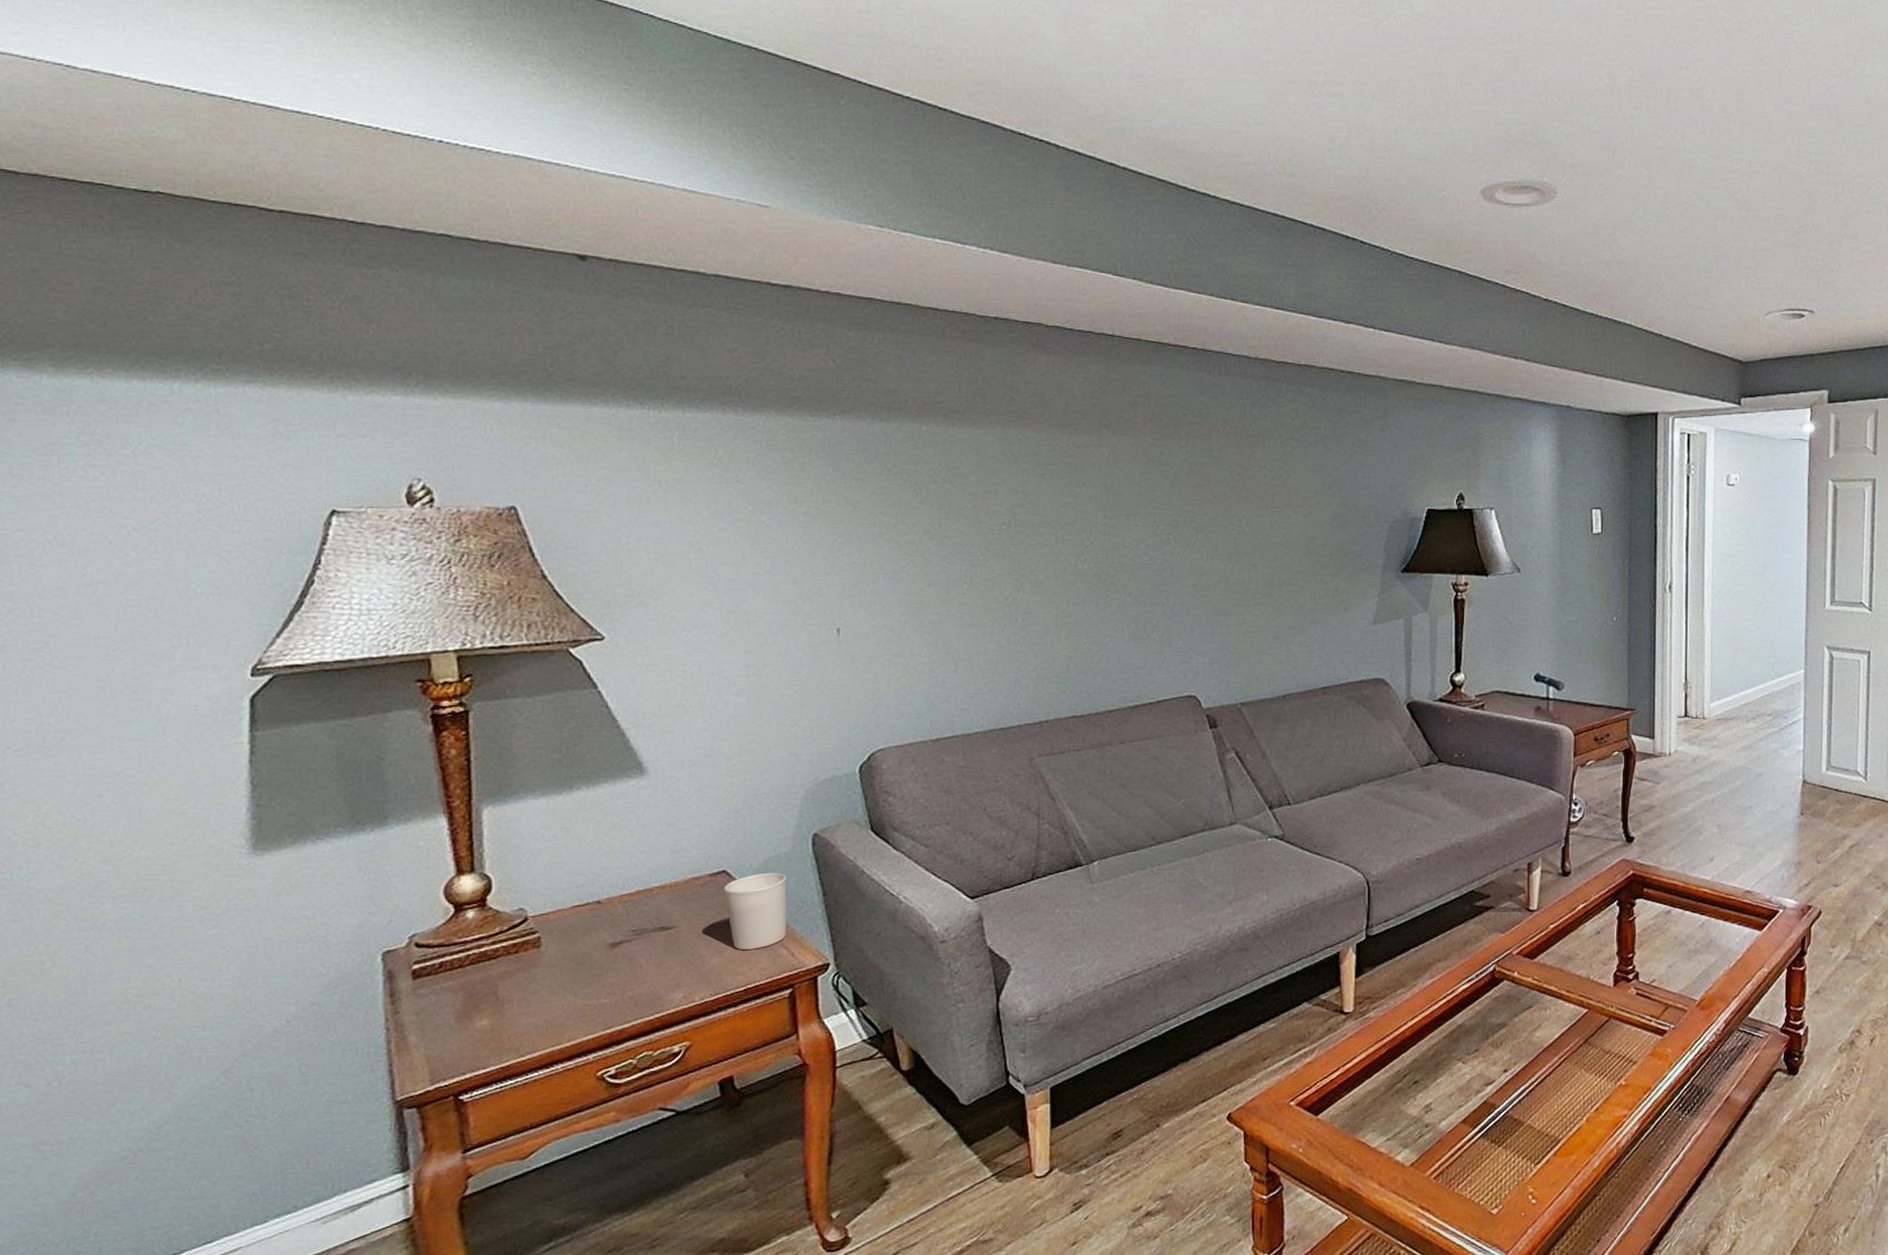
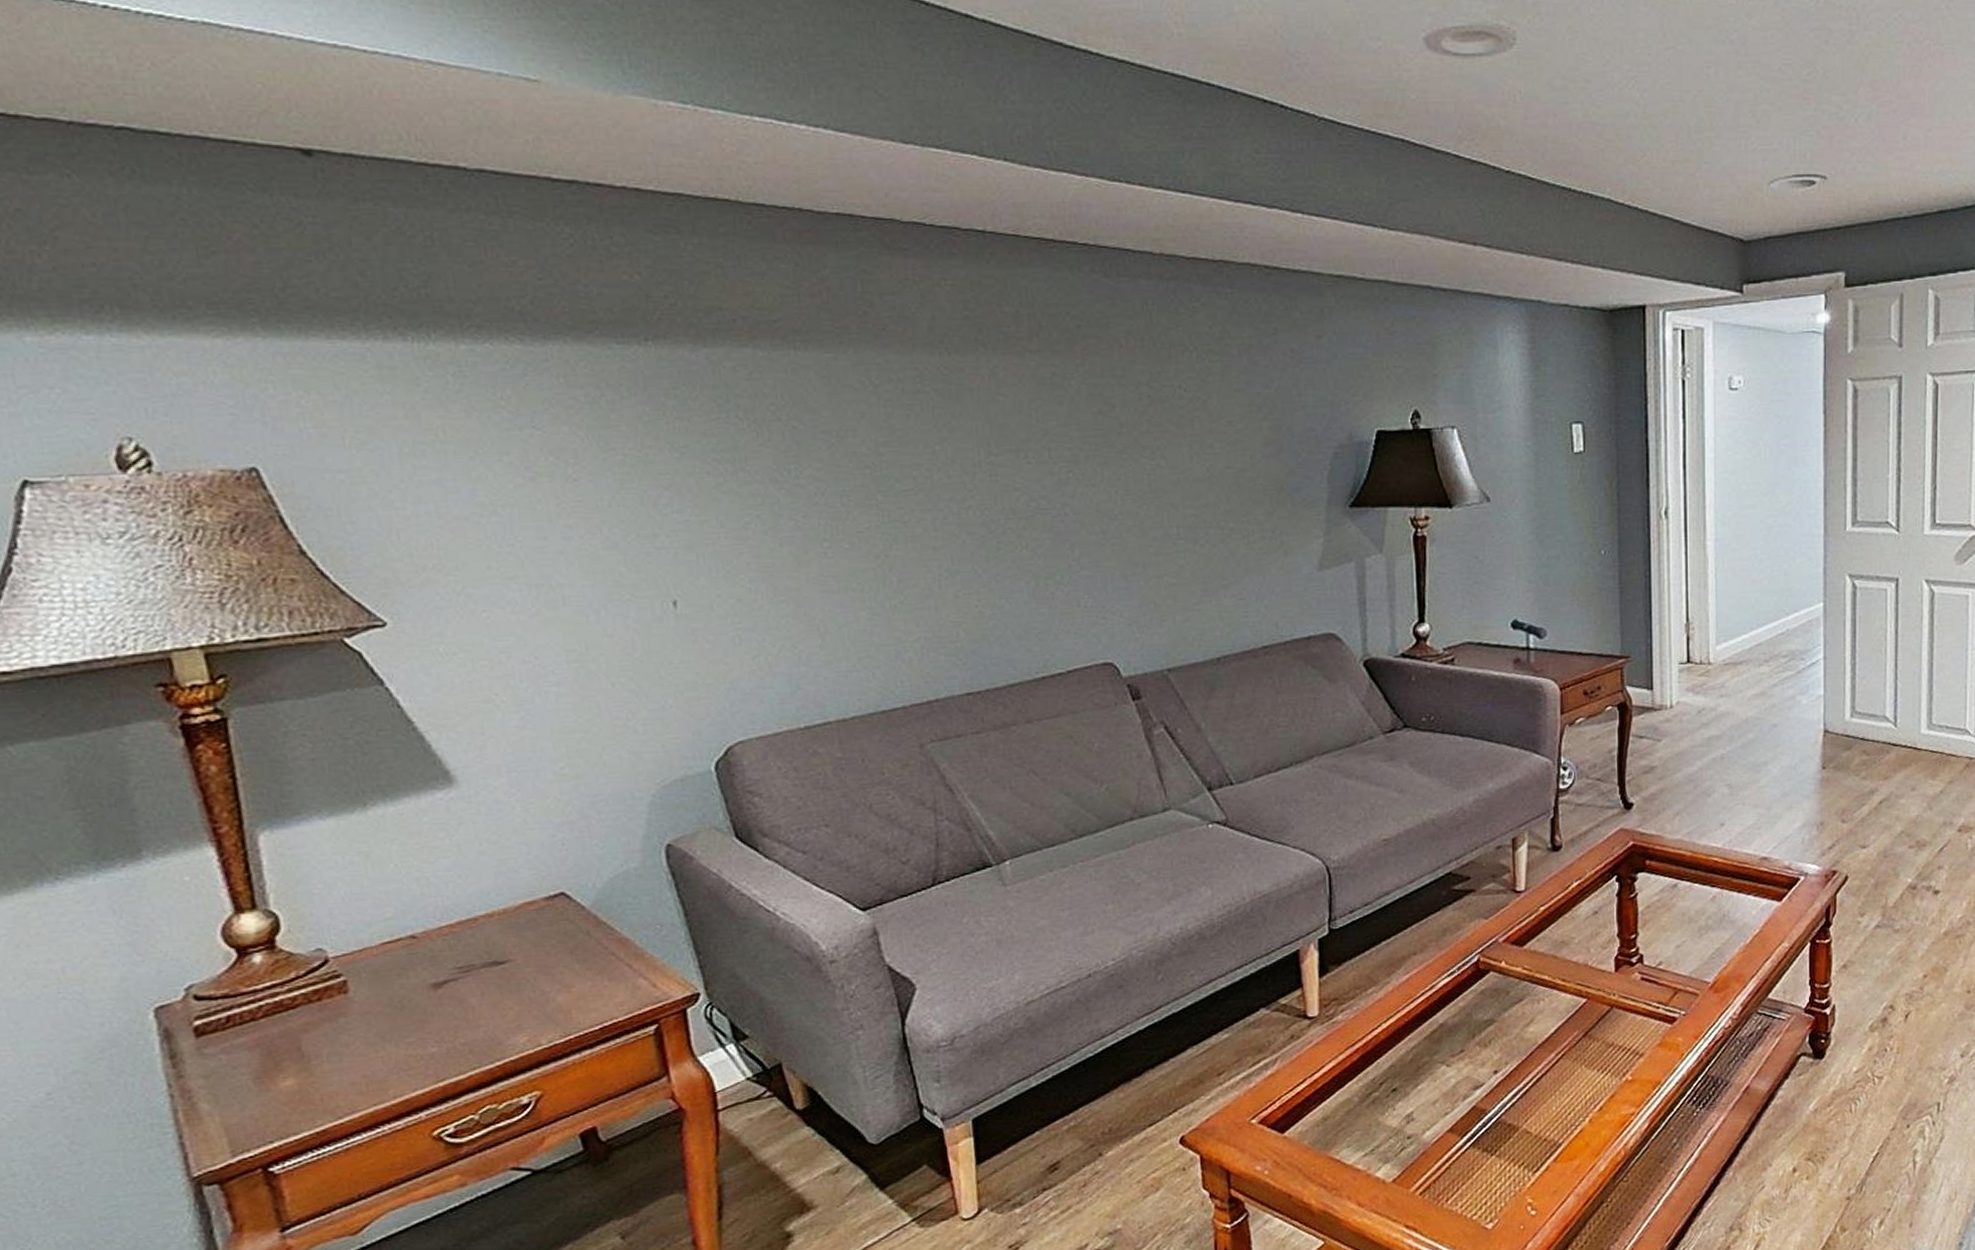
candle holder: present [723,872,787,950] -> none [563,891,646,983]

